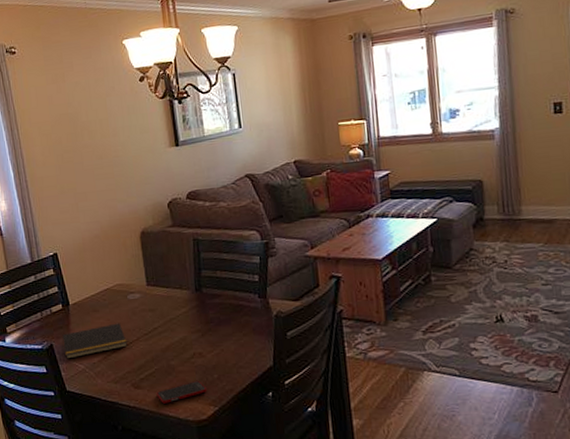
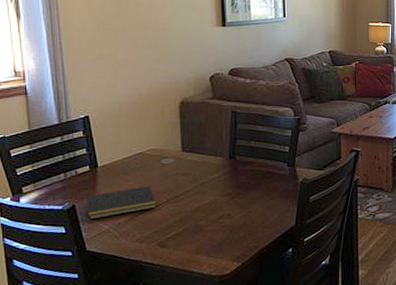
cell phone: present [156,380,208,404] -> none [182,239,233,261]

